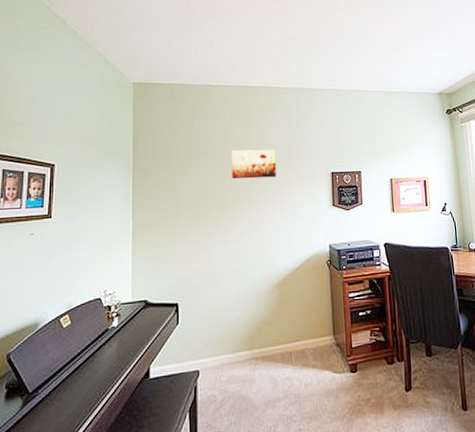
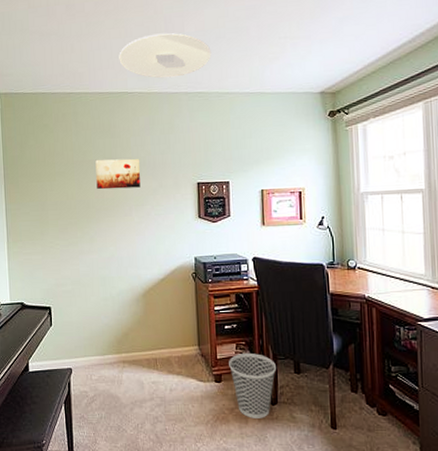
ceiling light: none [257,35,343,76] -> present [119,33,211,79]
wastebasket: none [364,339,409,408] -> present [229,353,276,418]

